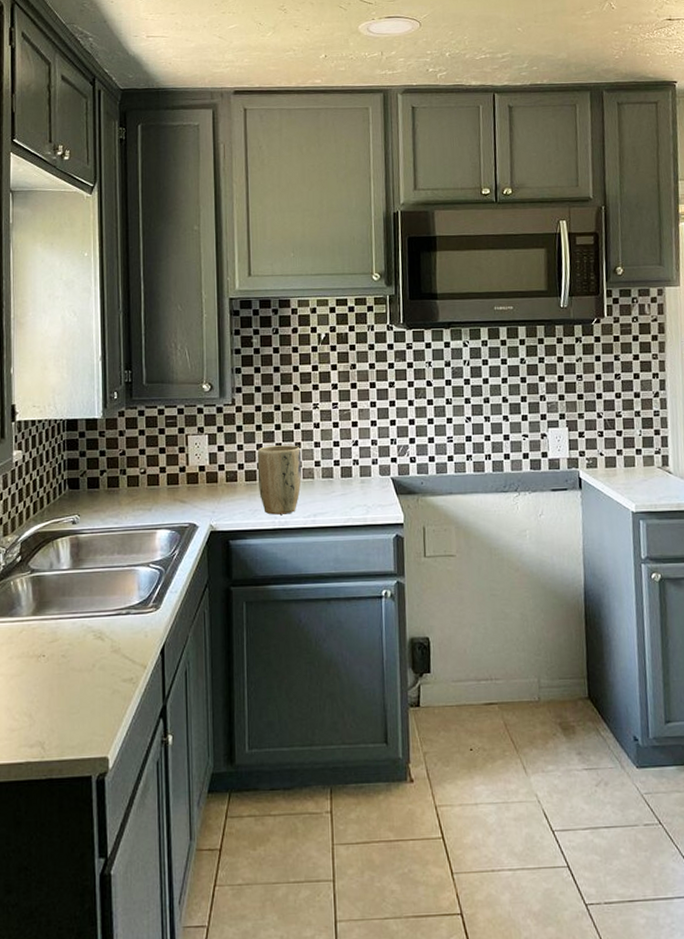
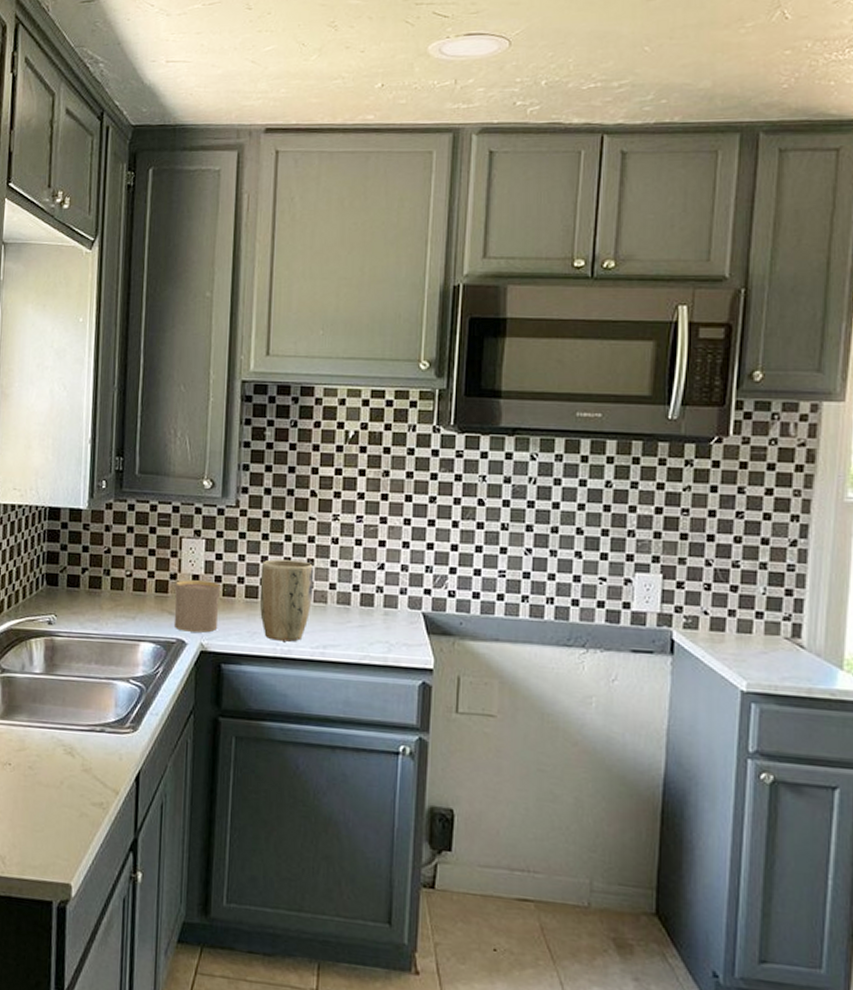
cup: none [183,470,225,516] -> present [174,579,222,633]

